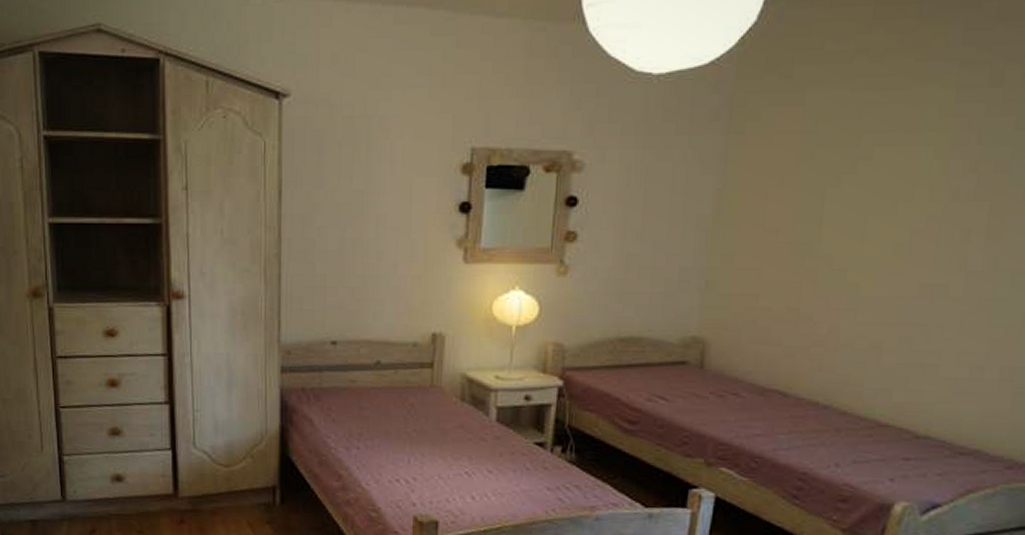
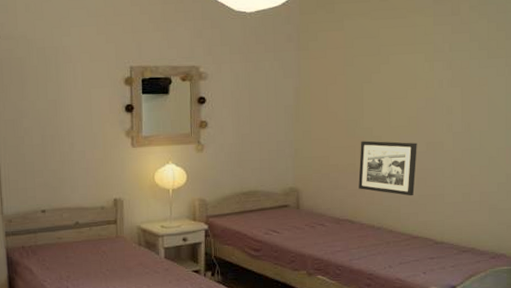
picture frame: none [800,275,904,364] -> present [358,141,417,196]

